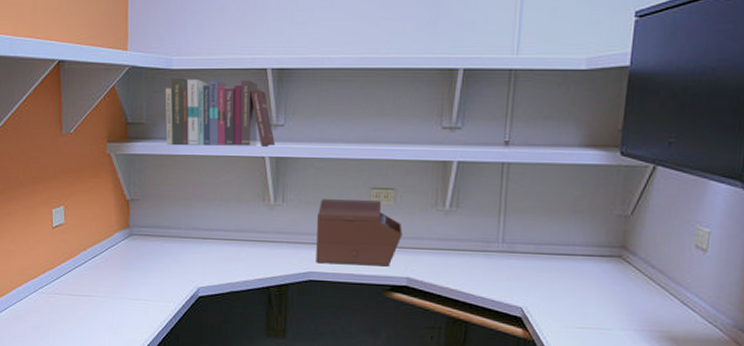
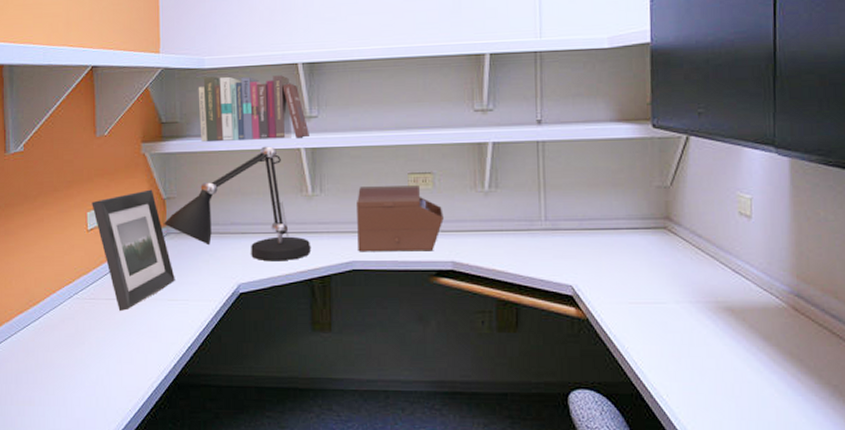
picture frame: none [57,190,137,307] -> present [92,189,175,311]
desk lamp: none [127,153,271,268] -> present [164,146,312,262]

